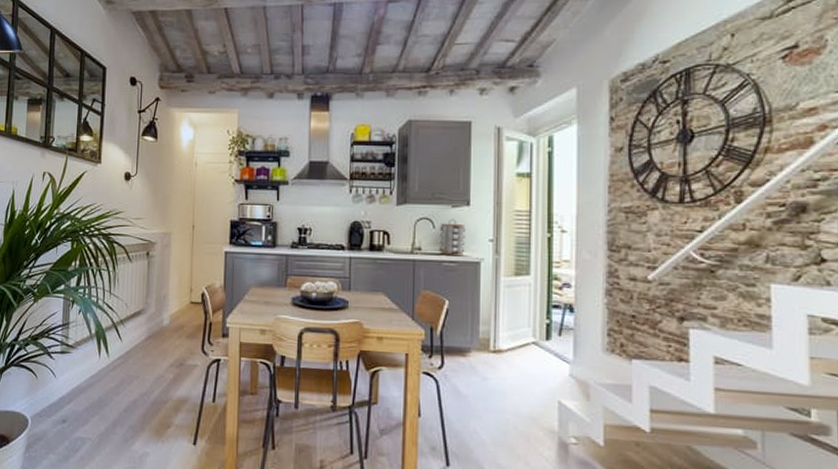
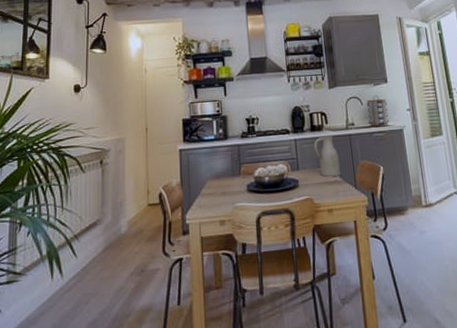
ceramic pitcher: none [370,257,399,304] -> present [313,135,342,178]

